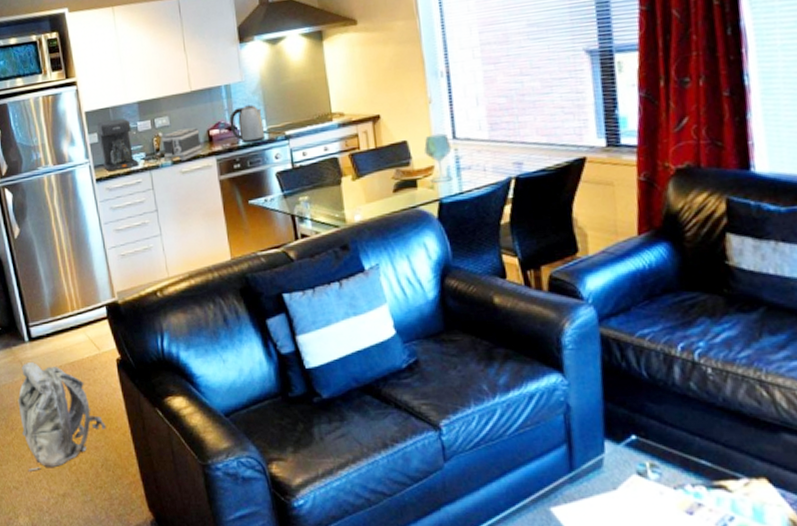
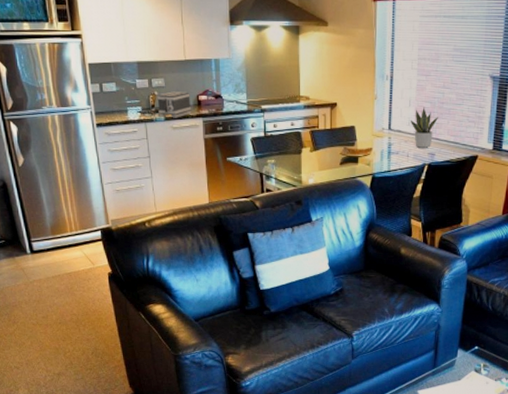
backpack: present [18,361,106,471] -> none [19,270,97,355]
coffee maker: present [96,118,139,172] -> none [99,74,136,119]
kettle: present [229,104,266,144] -> none [216,79,245,111]
wine glass: present [424,133,452,183] -> none [367,124,387,161]
potted plant: none [482,103,520,158] -> present [411,107,438,149]

